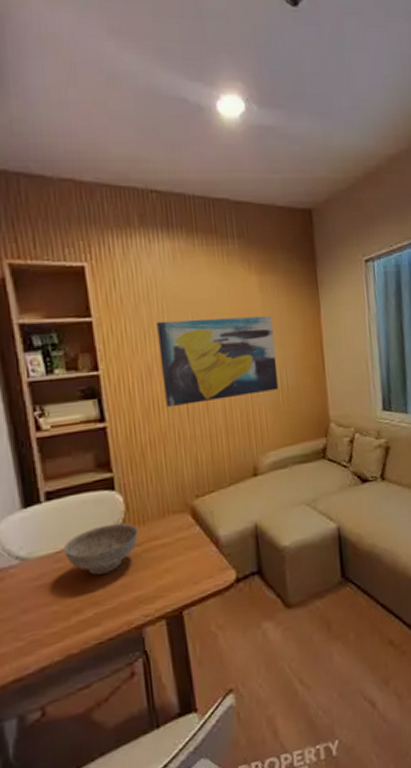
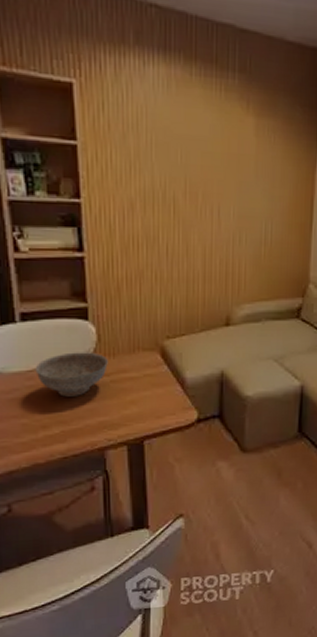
wall art: present [157,315,279,408] -> none [144,154,265,247]

